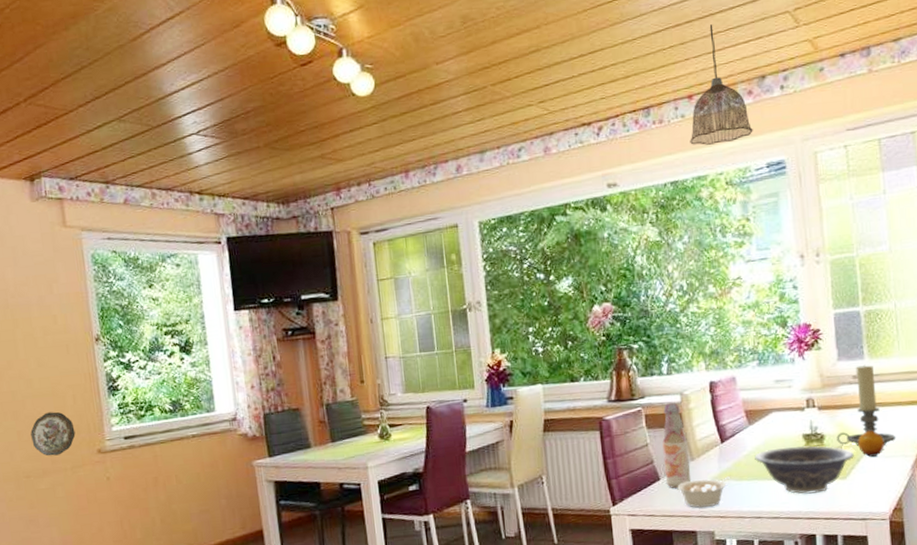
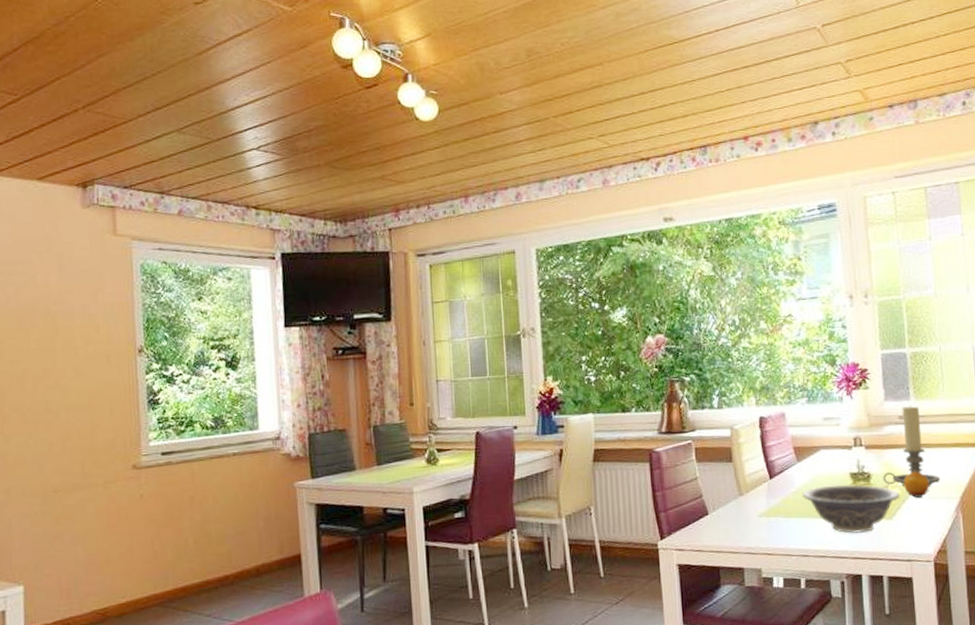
decorative plate: present [30,411,76,456] -> none [63,424,110,470]
bottle: present [662,402,692,489] -> none [711,436,740,524]
legume: present [677,476,731,508] -> none [725,513,779,544]
pendant lamp: present [690,24,753,145] -> none [745,71,806,185]

